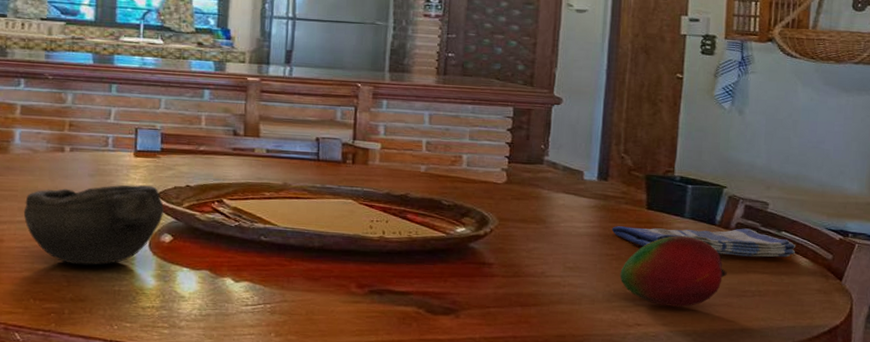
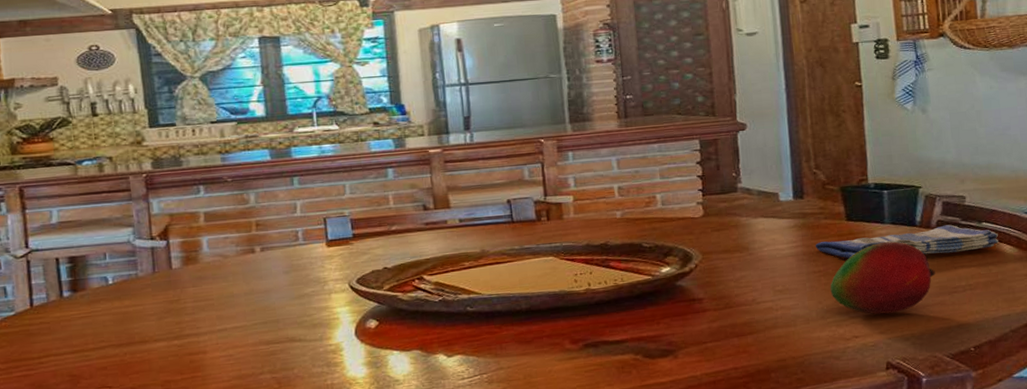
bowl: present [23,184,164,265] -> none [222,273,365,365]

